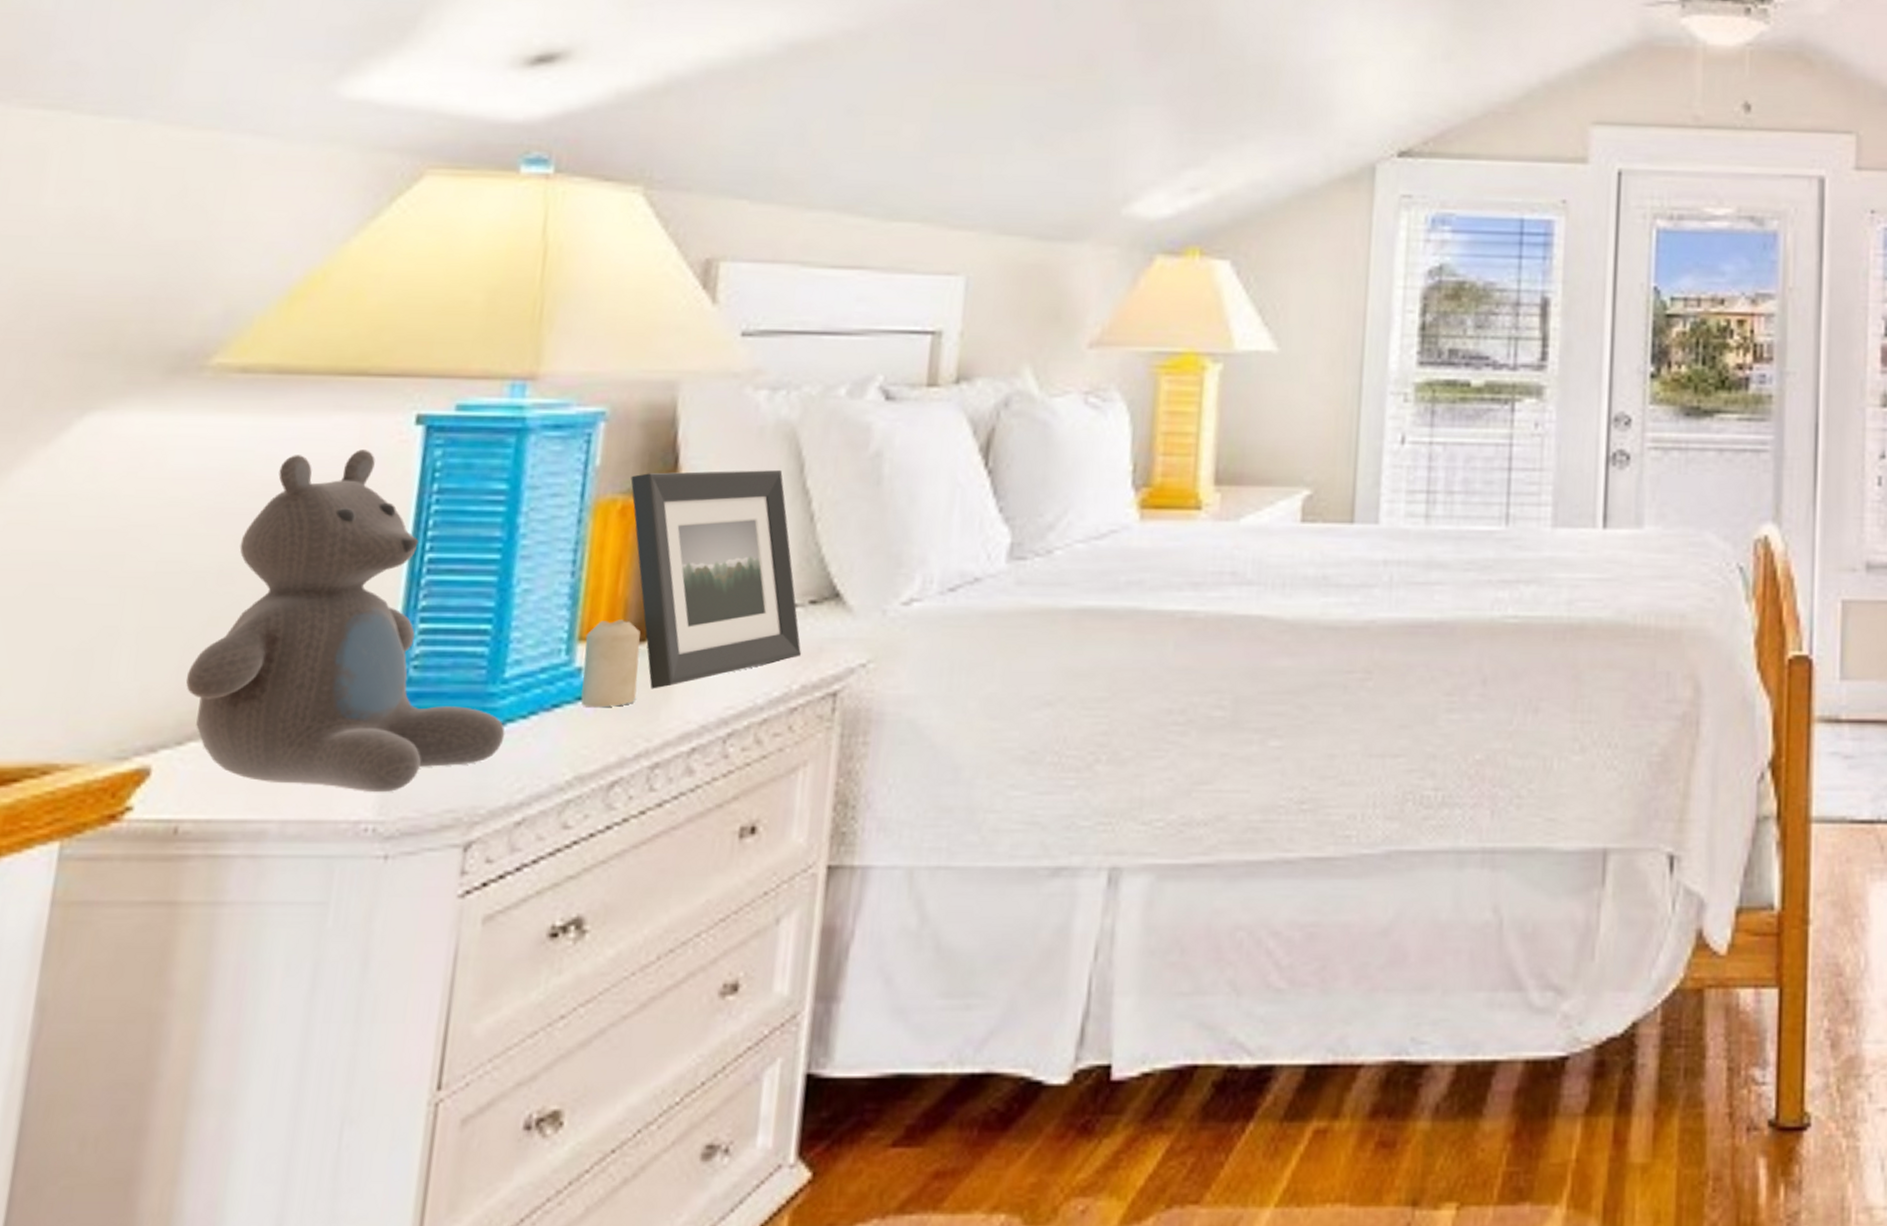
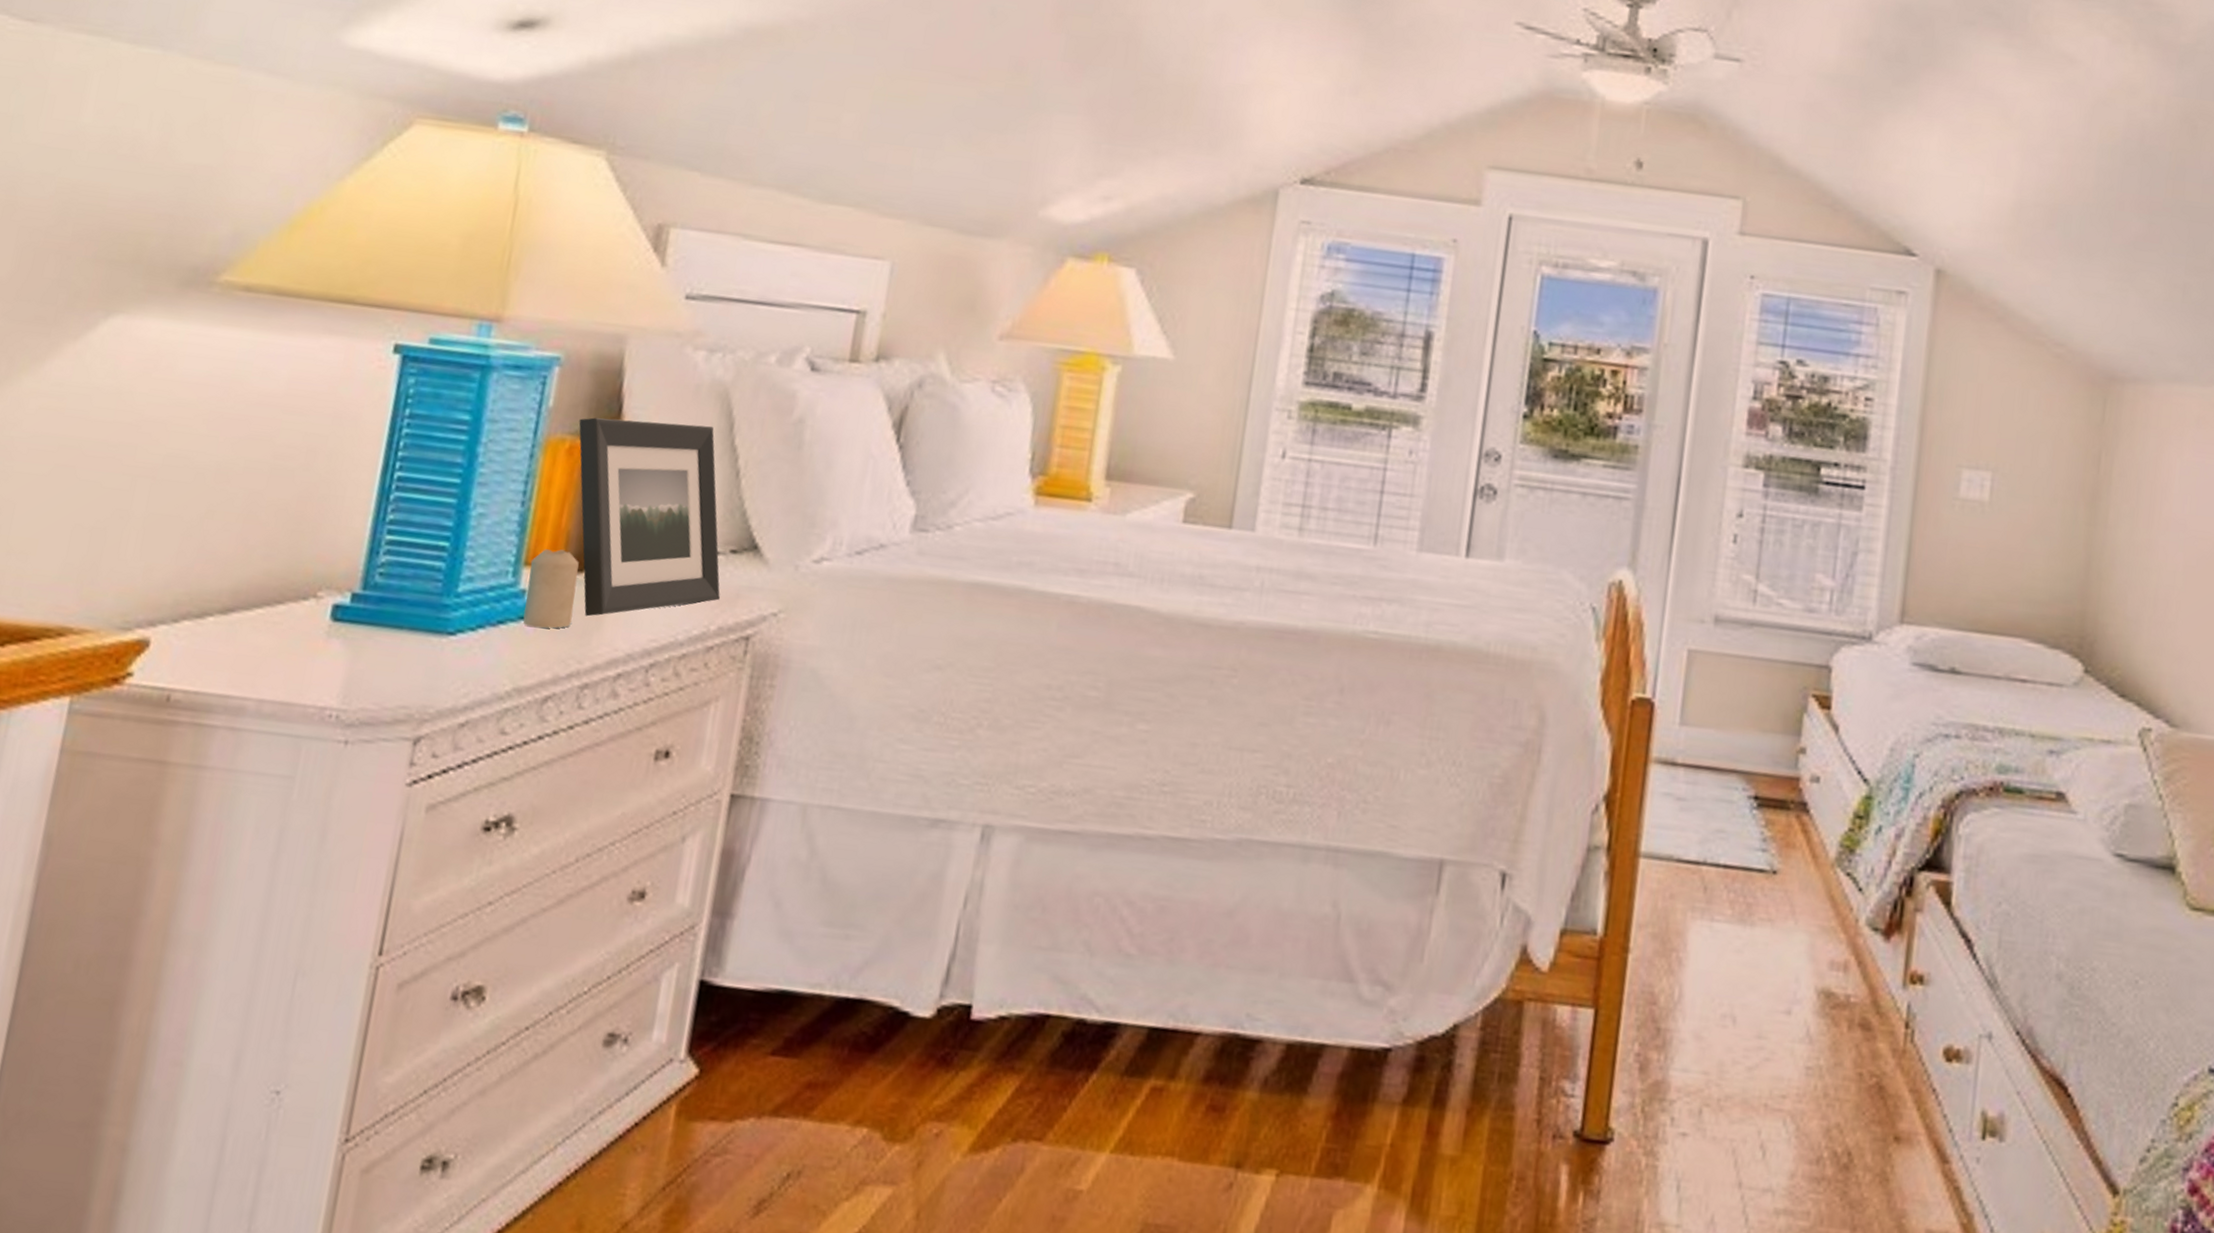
stuffed animal: present [185,449,505,793] -> none [183,370,456,684]

